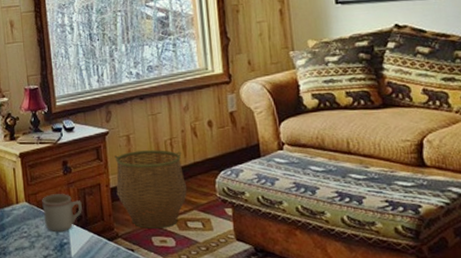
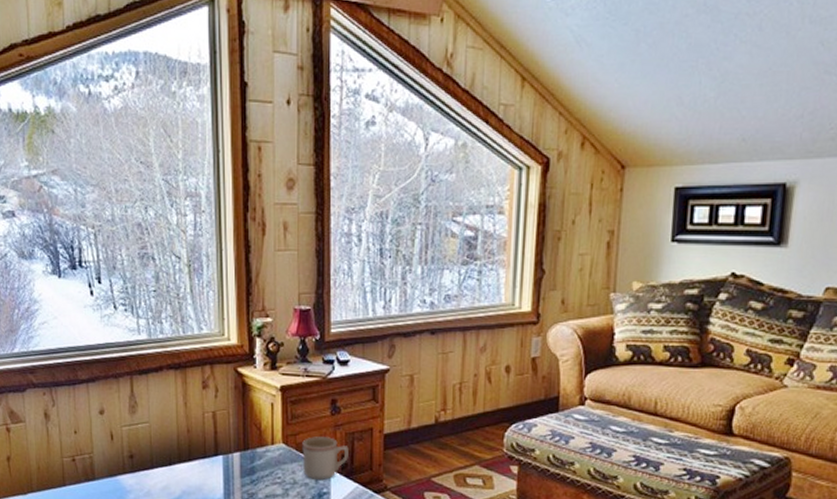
basket: present [114,150,187,229] -> none [390,394,472,483]

